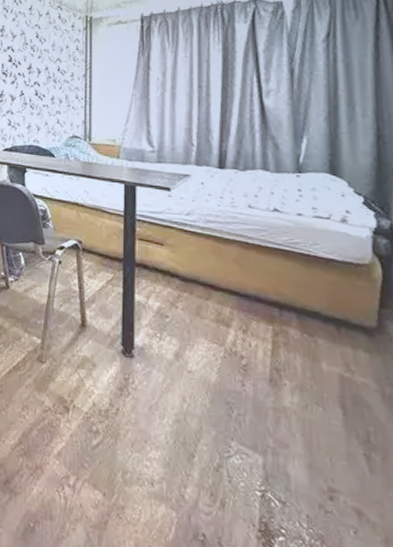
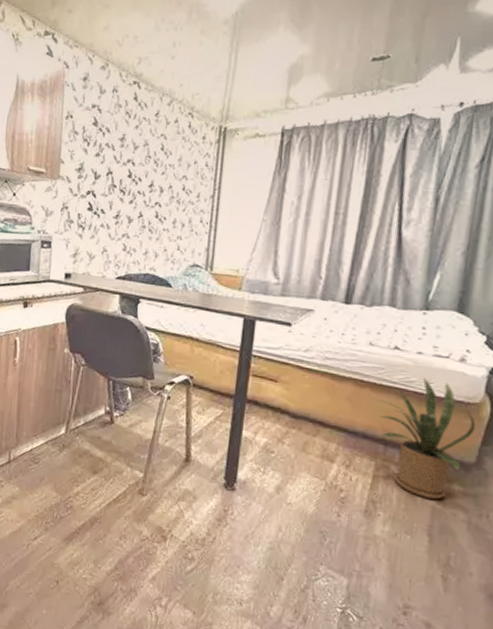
house plant: none [265,239,371,367] -> present [378,378,476,500]

